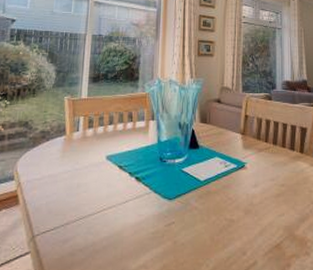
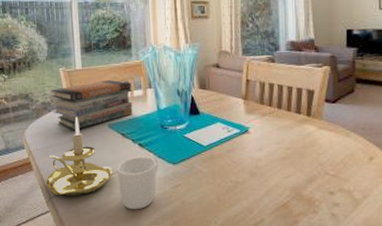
candle holder: none [30,146,105,235] -> present [45,116,113,196]
book stack: none [51,110,135,160] -> present [50,80,133,130]
mug: none [109,191,153,251] -> present [116,156,158,210]

